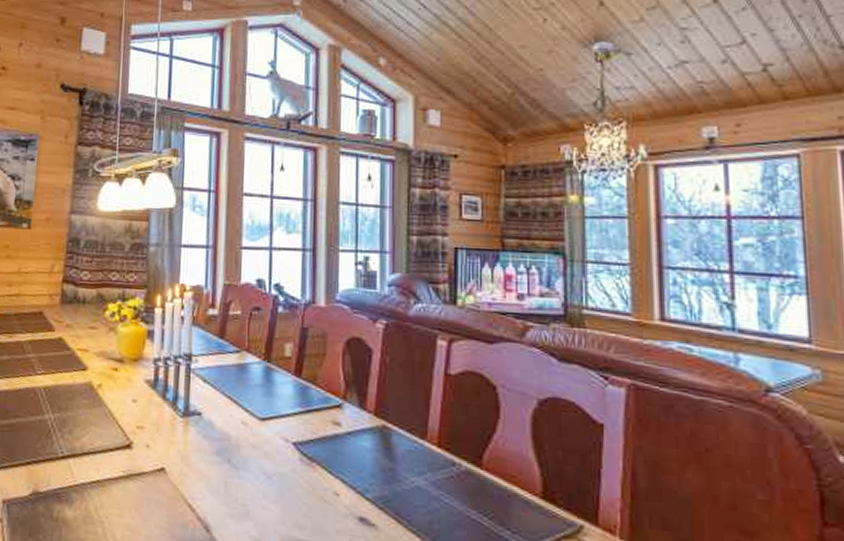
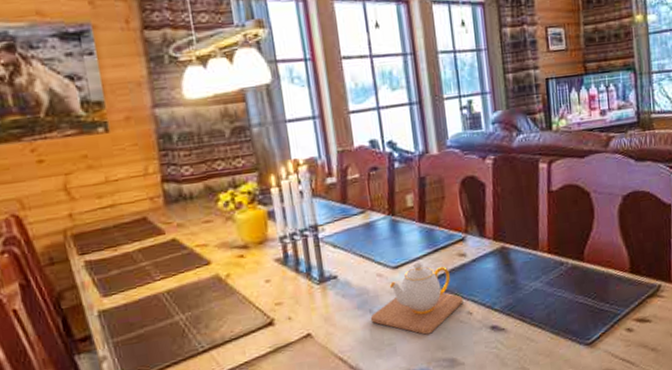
teapot: none [227,418,331,506] -> present [370,261,464,335]

